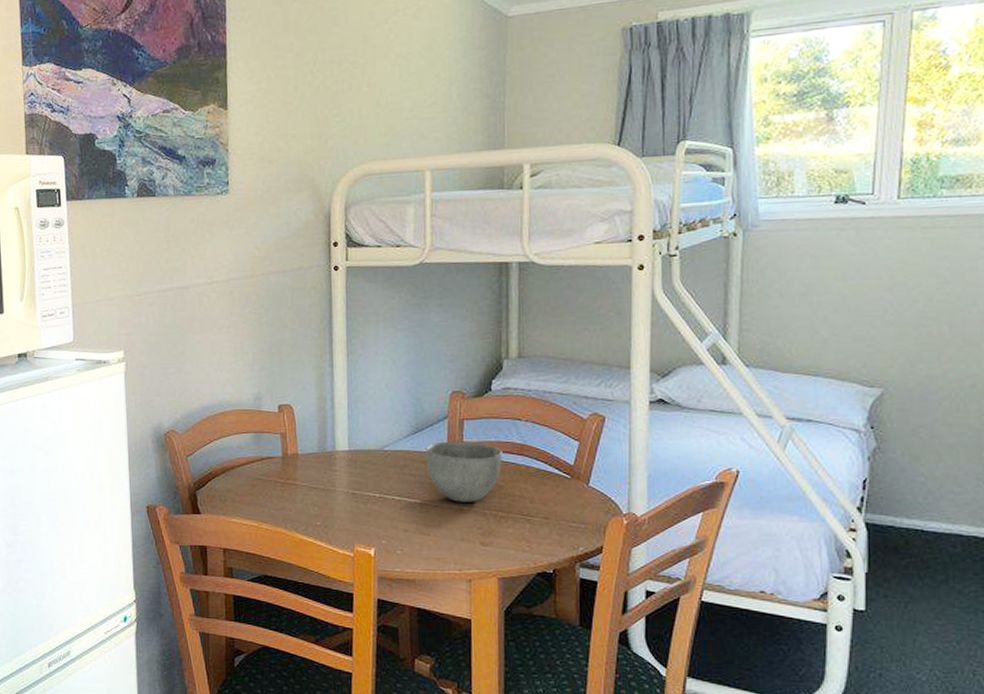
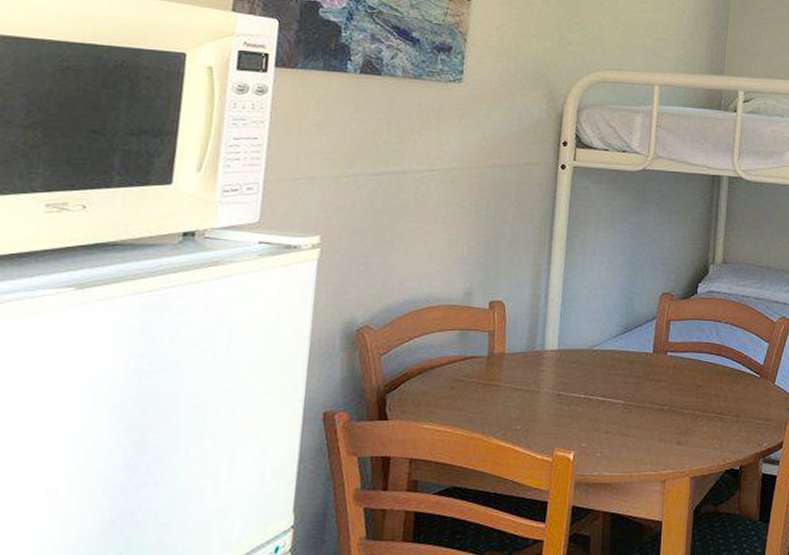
bowl: present [426,441,503,502] -> none [632,341,703,402]

